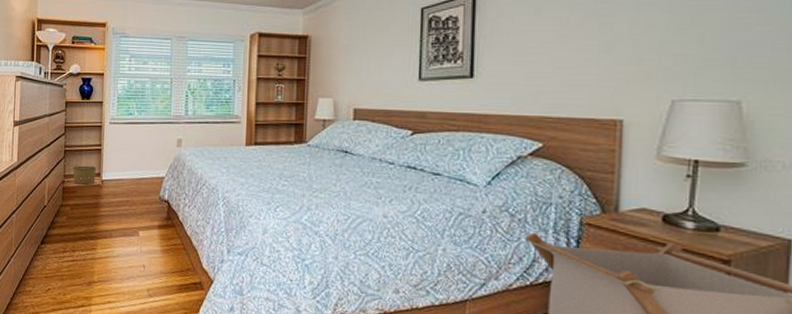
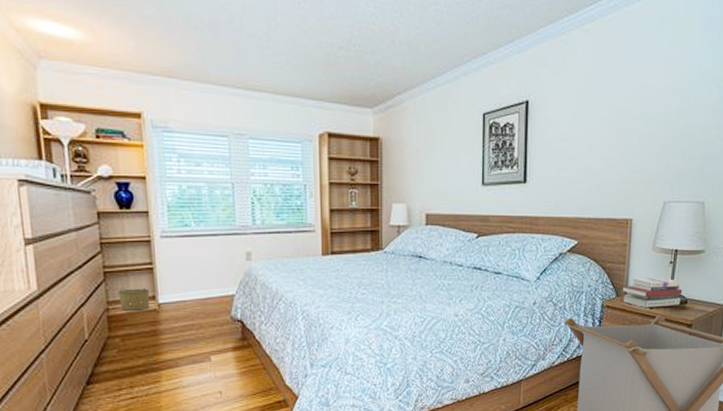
books: none [610,192,711,235] -> present [622,276,683,308]

